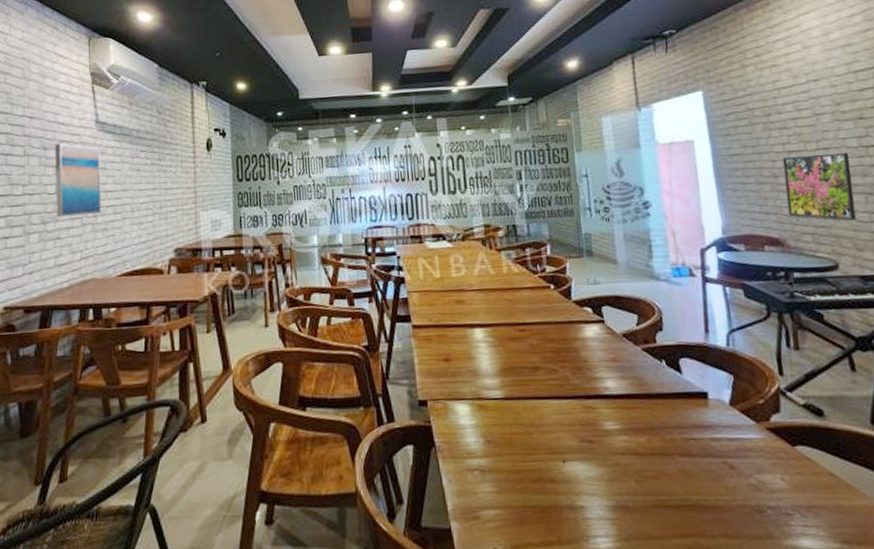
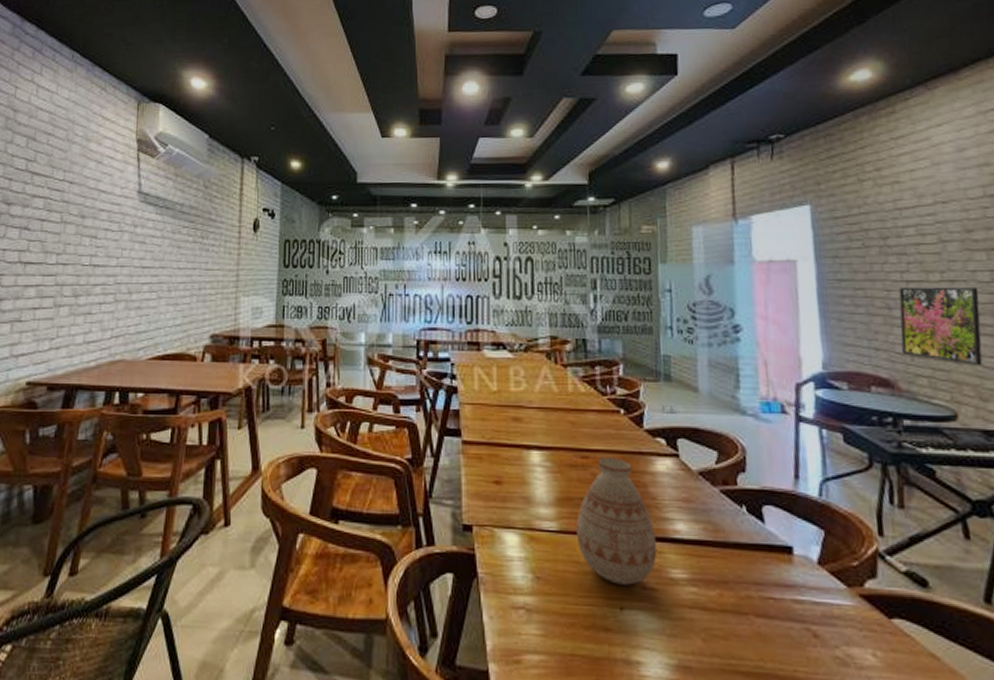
wall art: present [55,143,102,218] -> none [89,213,141,292]
vase: none [519,328,592,440] -> present [576,457,658,585]

